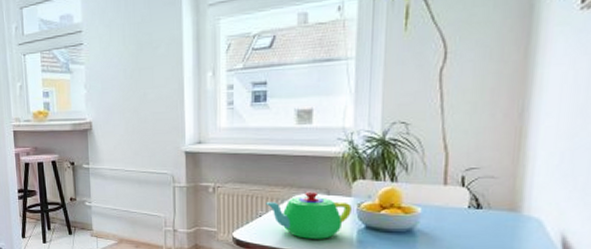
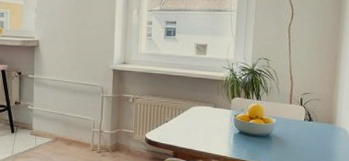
teapot: present [266,191,352,239] -> none [171,104,231,141]

